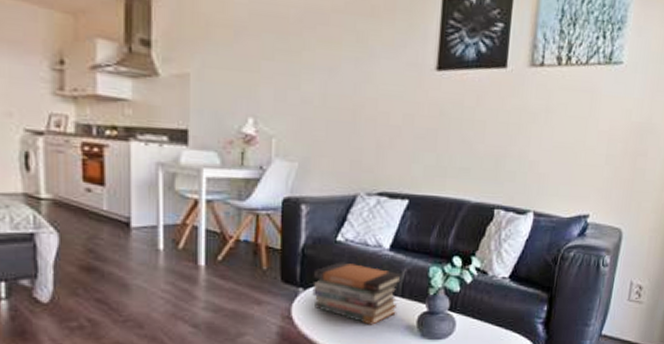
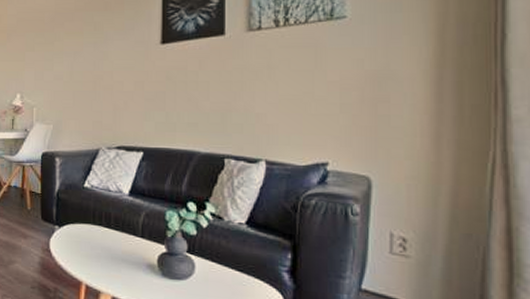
book stack: present [312,262,403,325] -> none [66,205,142,262]

